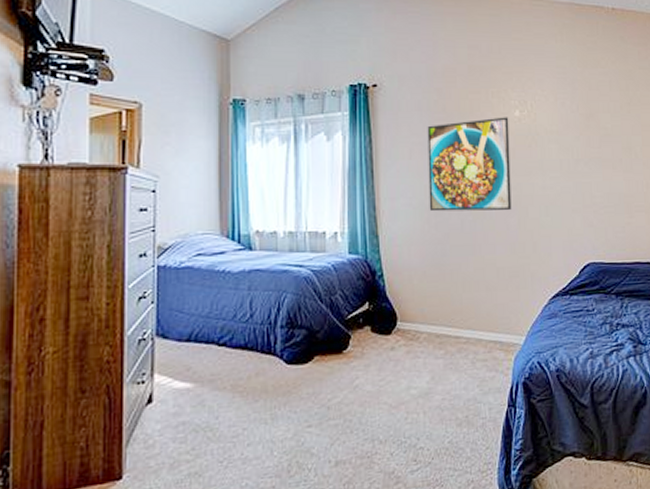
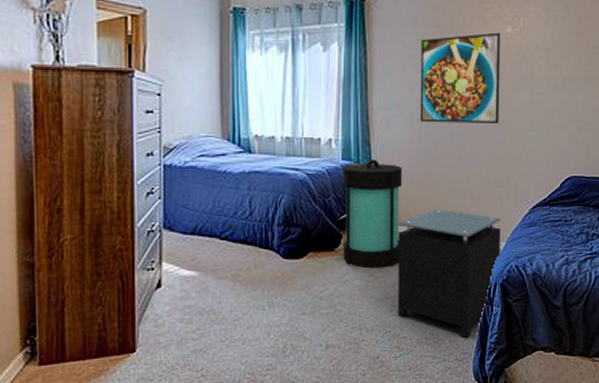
lantern: none [350,252,413,371] -> present [342,159,402,268]
nightstand: none [410,303,520,447] -> present [397,209,501,339]

